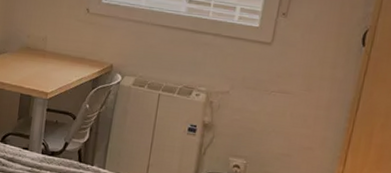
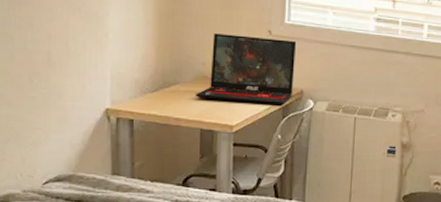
laptop: none [19,10,111,78] -> present [196,33,297,106]

